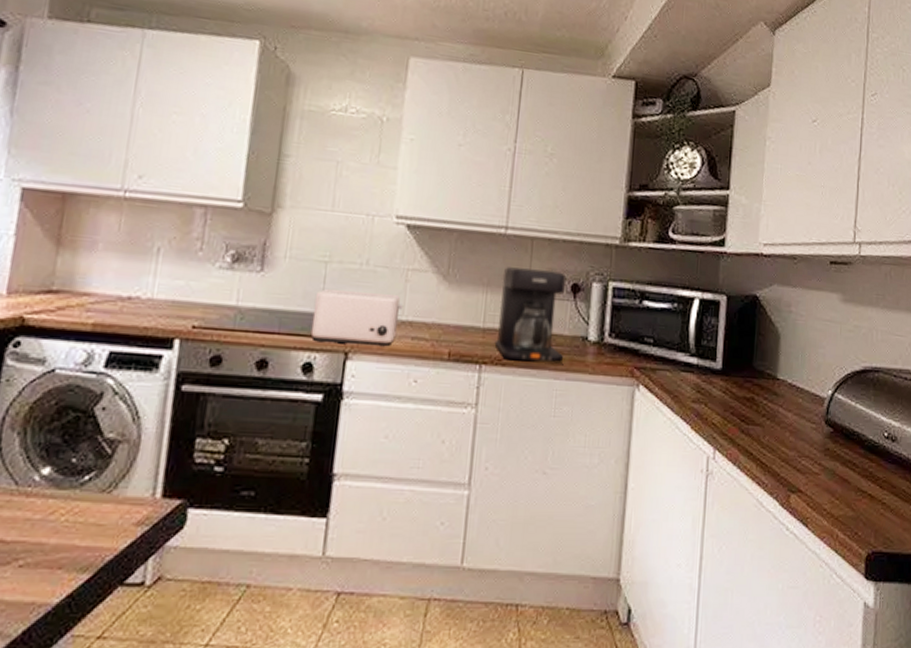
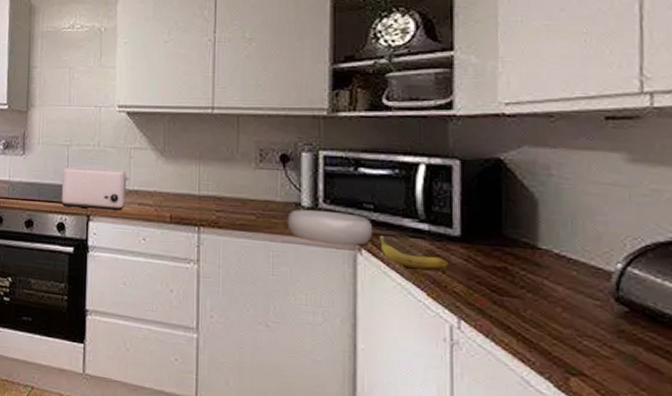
coffee maker: present [494,267,566,364] -> none [210,142,277,227]
bowl: none [572,344,651,382] -> present [287,209,373,246]
fruit: none [656,370,710,404] -> present [380,236,448,270]

